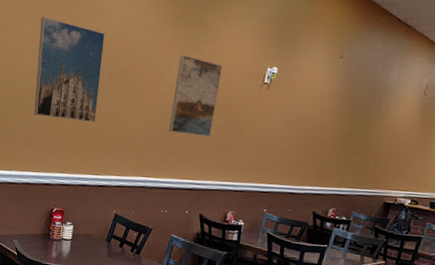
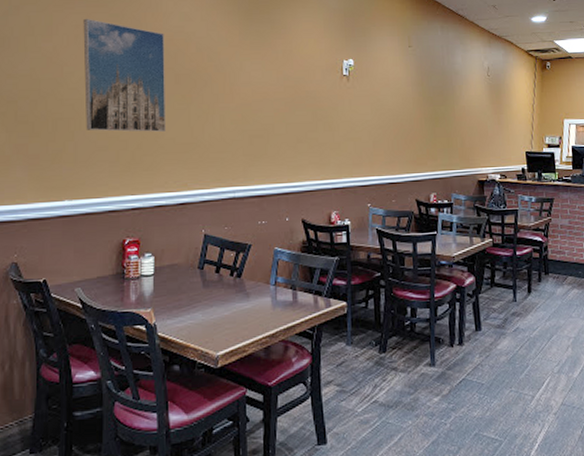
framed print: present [169,55,223,136] -> none [252,52,299,135]

